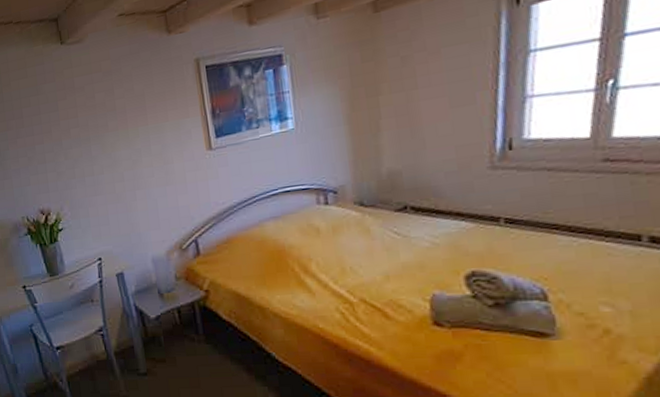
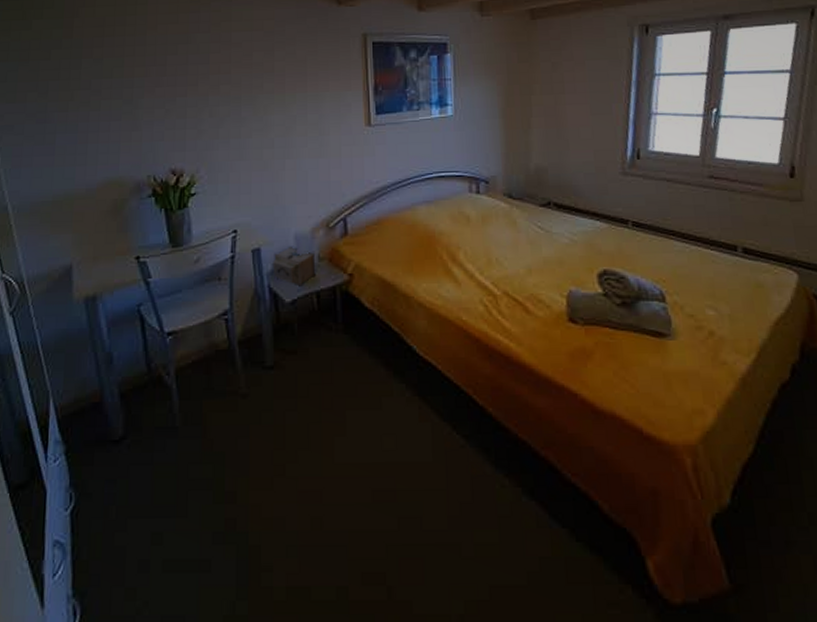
decorative box: none [135,269,175,304] -> present [273,247,316,287]

